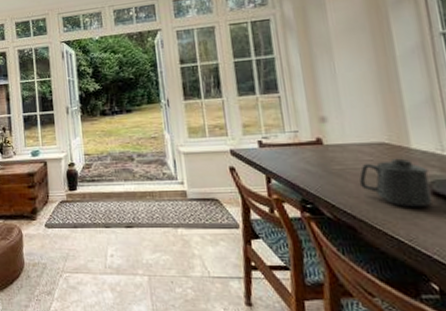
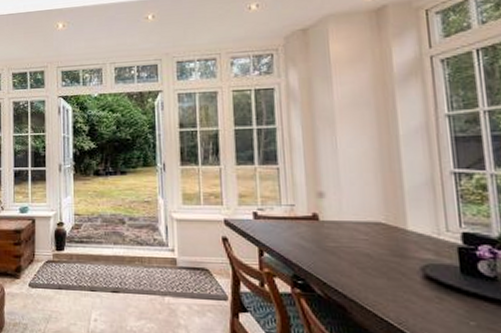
mug: present [359,158,432,208] -> none [352,239,424,291]

